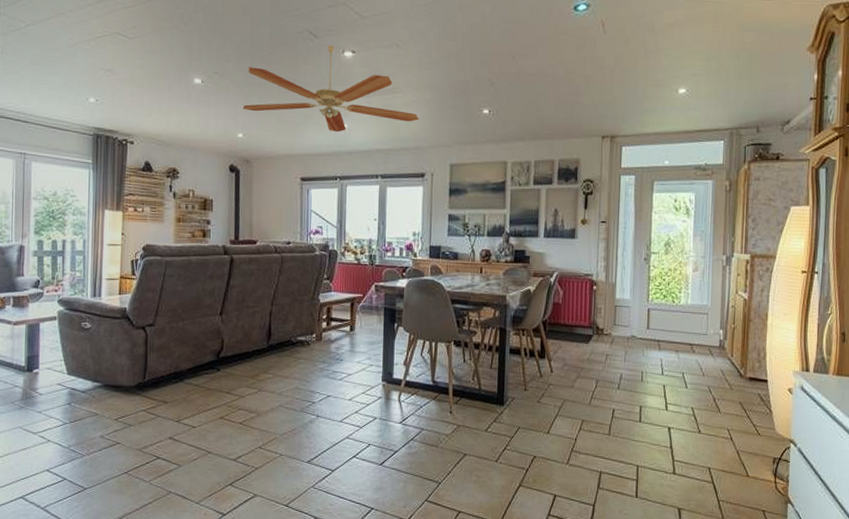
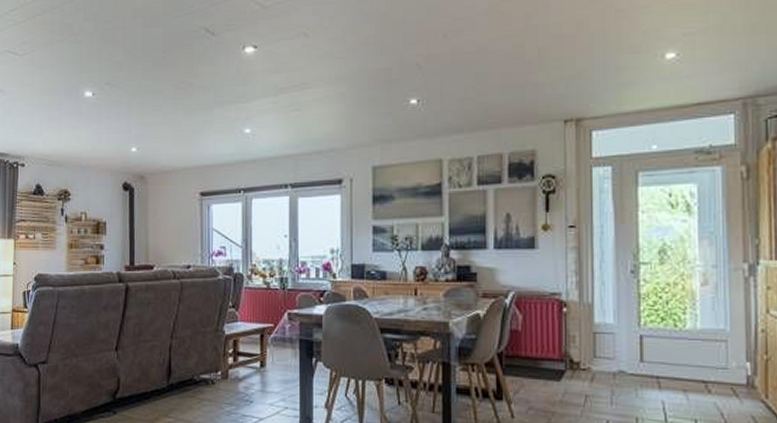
ceiling fan: present [242,46,420,133] -> none [135,42,334,139]

